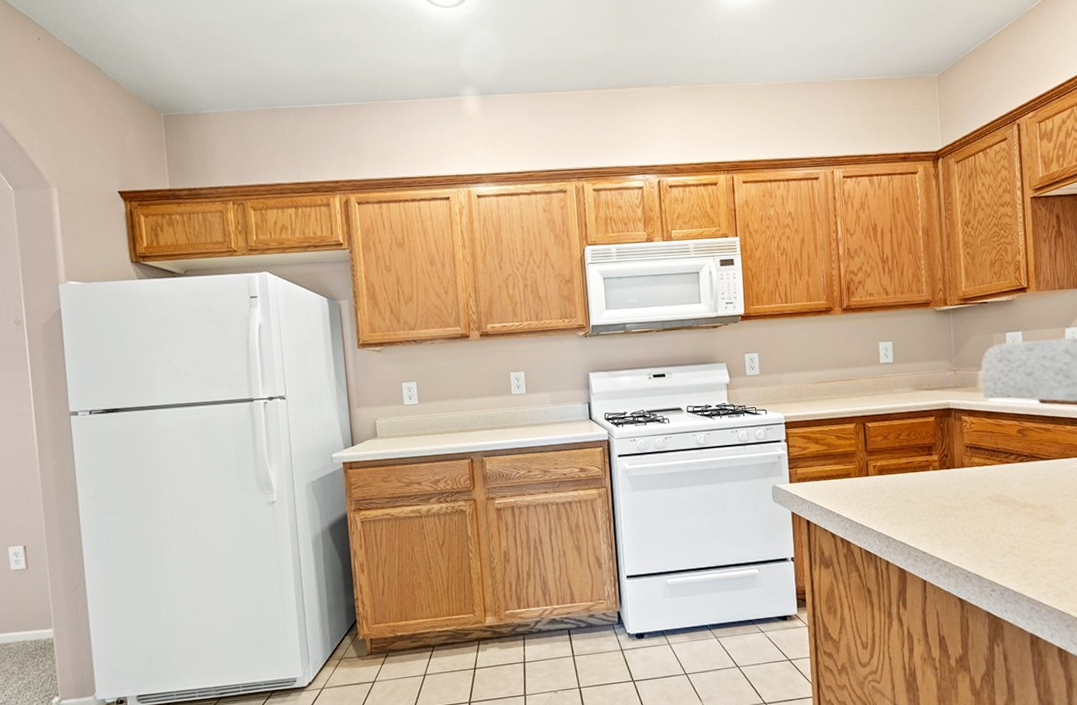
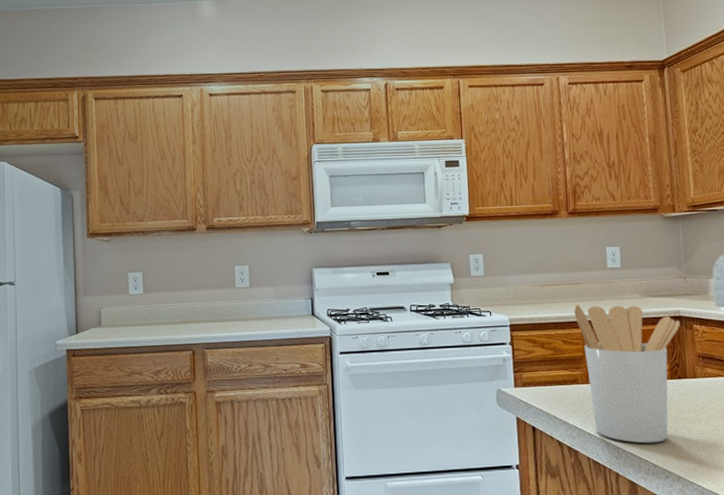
utensil holder: none [847,399,950,532] -> present [573,304,681,444]

